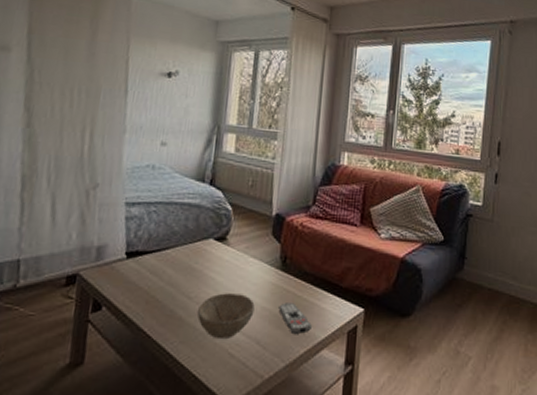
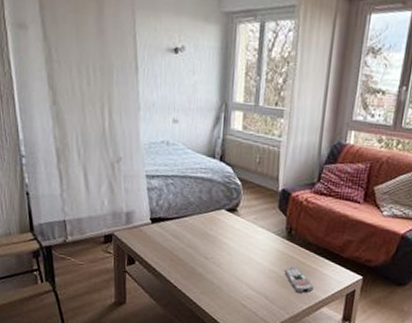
bowl: present [196,293,255,338] -> none [213,256,263,293]

